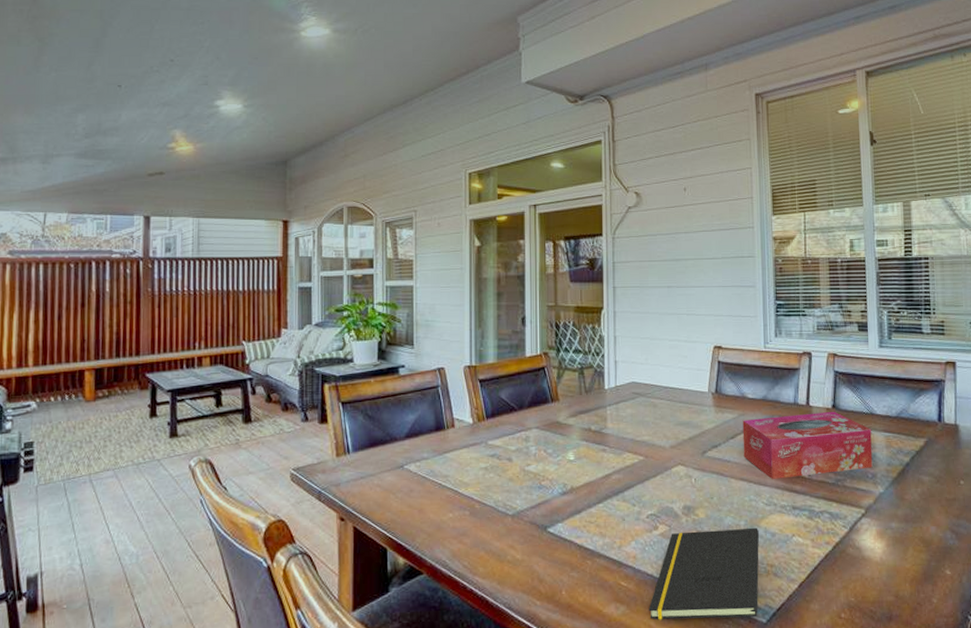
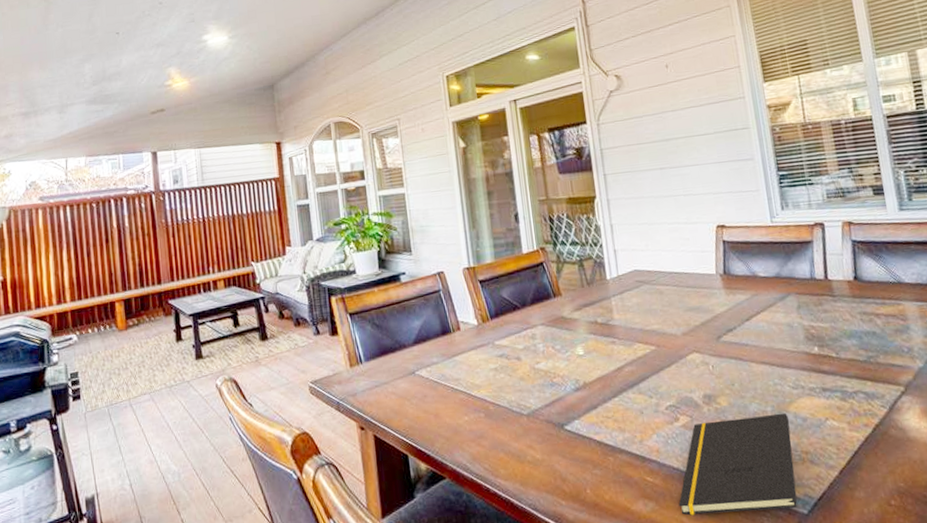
tissue box: present [742,411,873,479] -> none [756,283,908,361]

